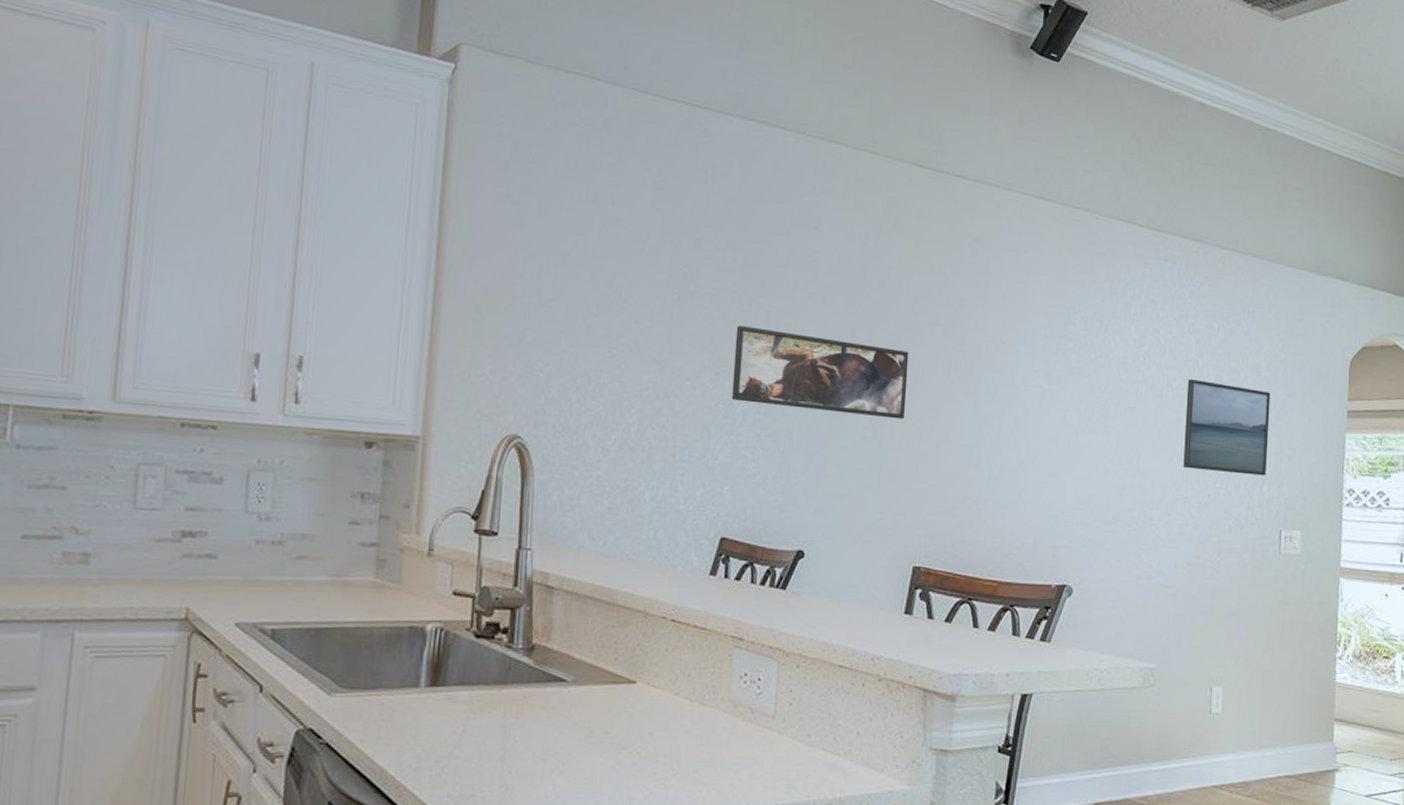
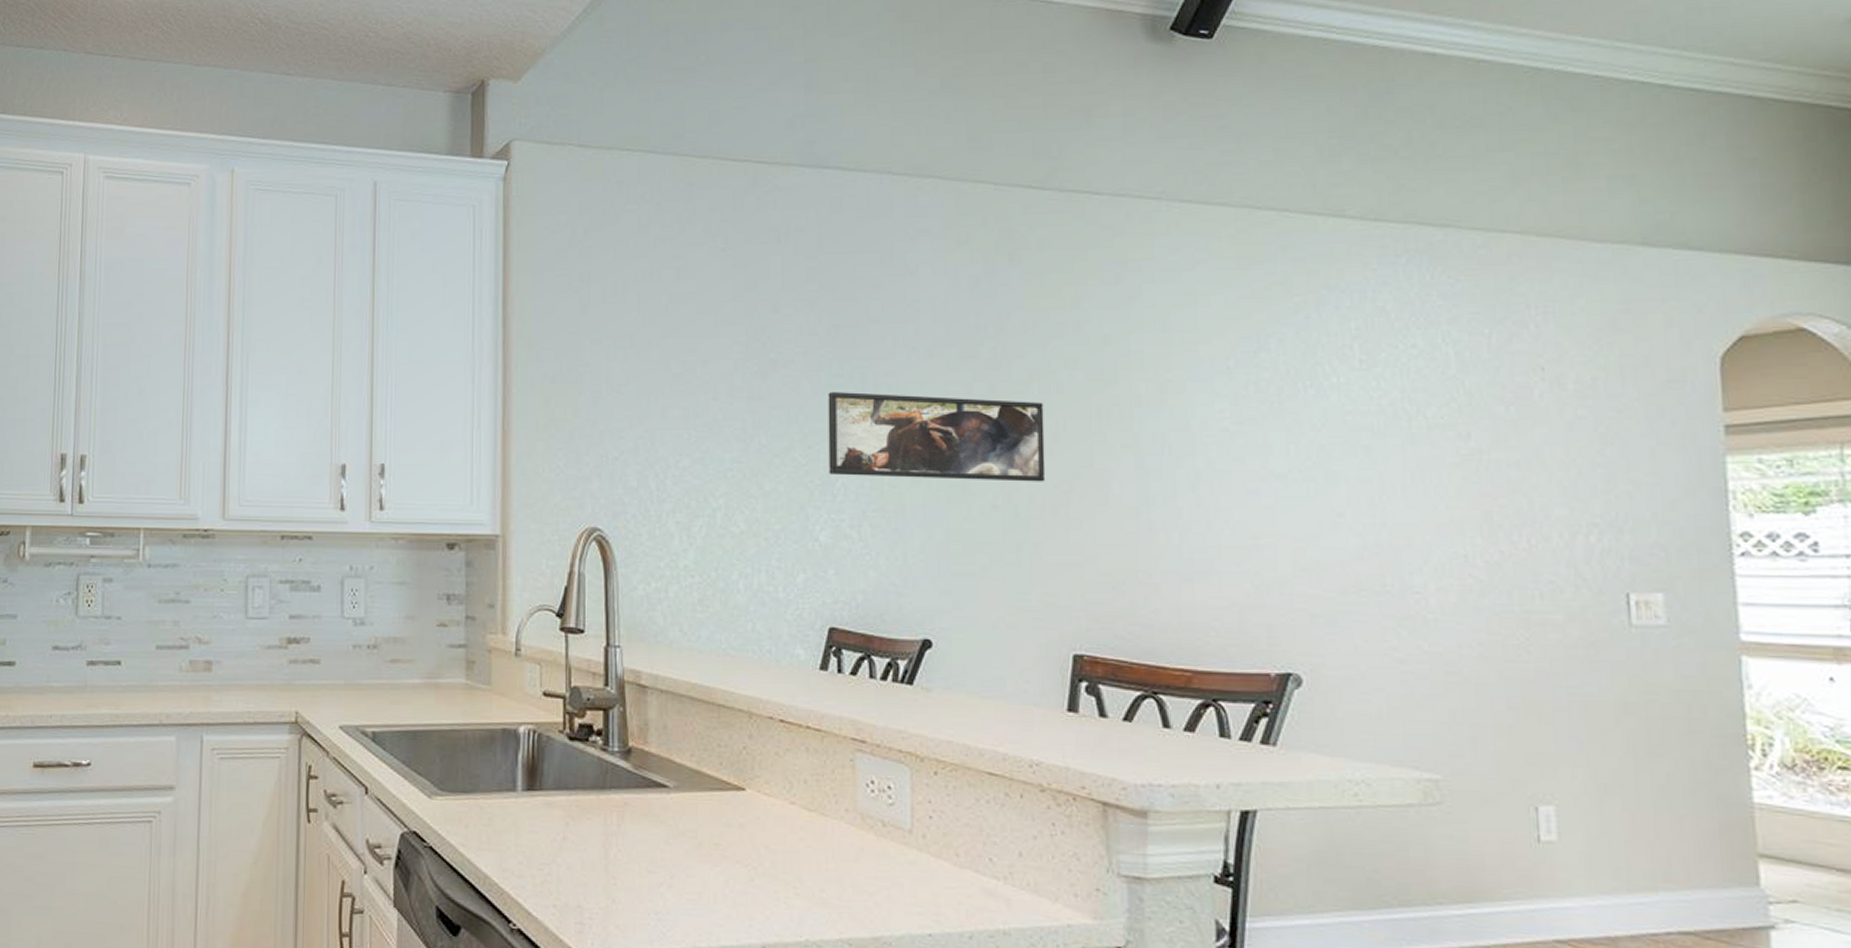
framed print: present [1183,378,1271,476] -> none [1448,402,1593,522]

